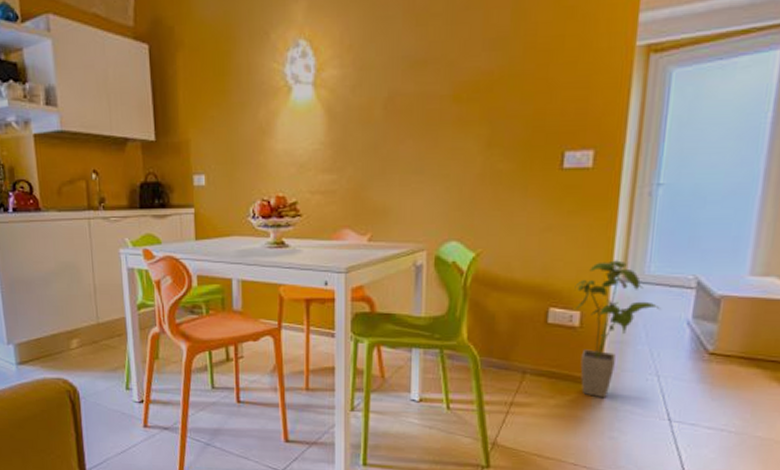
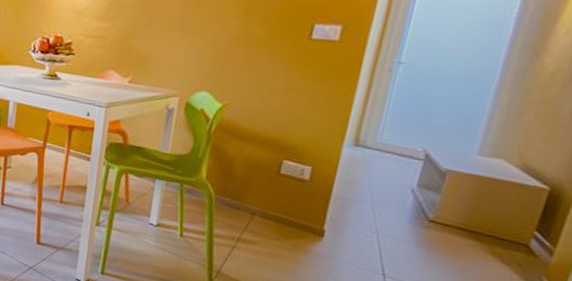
house plant: present [574,260,660,398] -> none [304,125,387,247]

